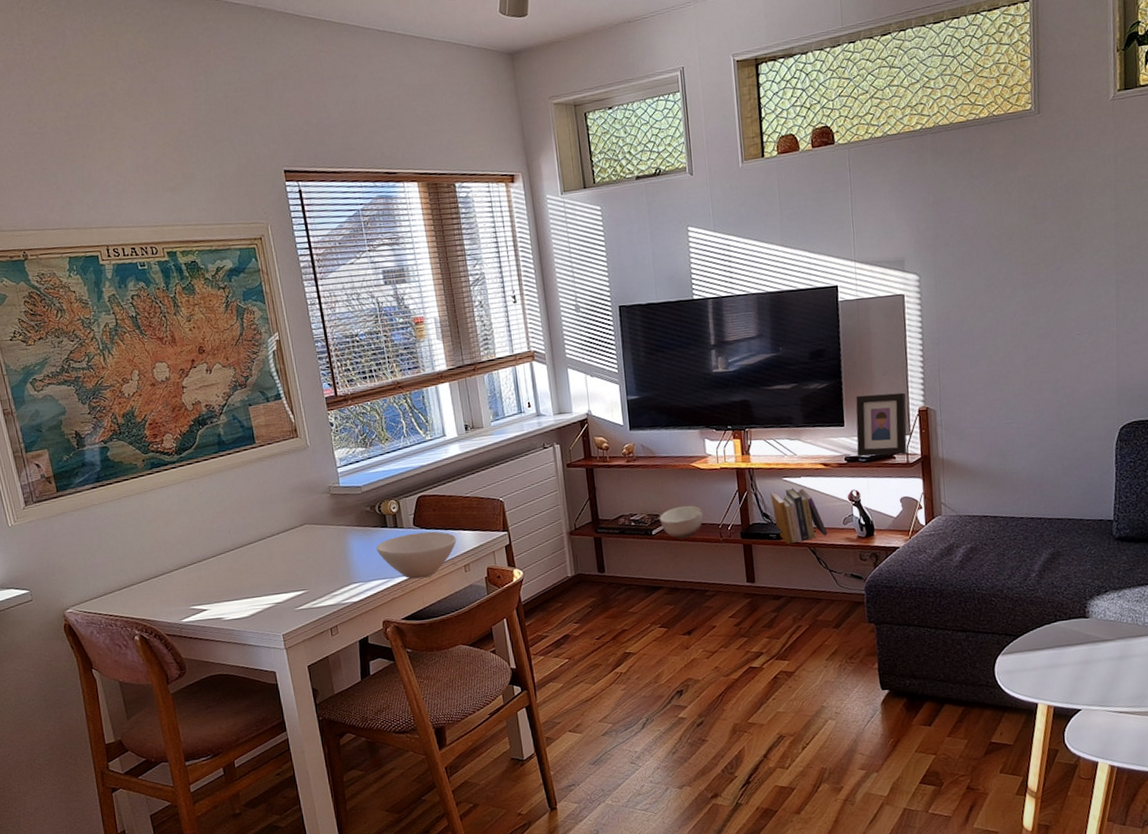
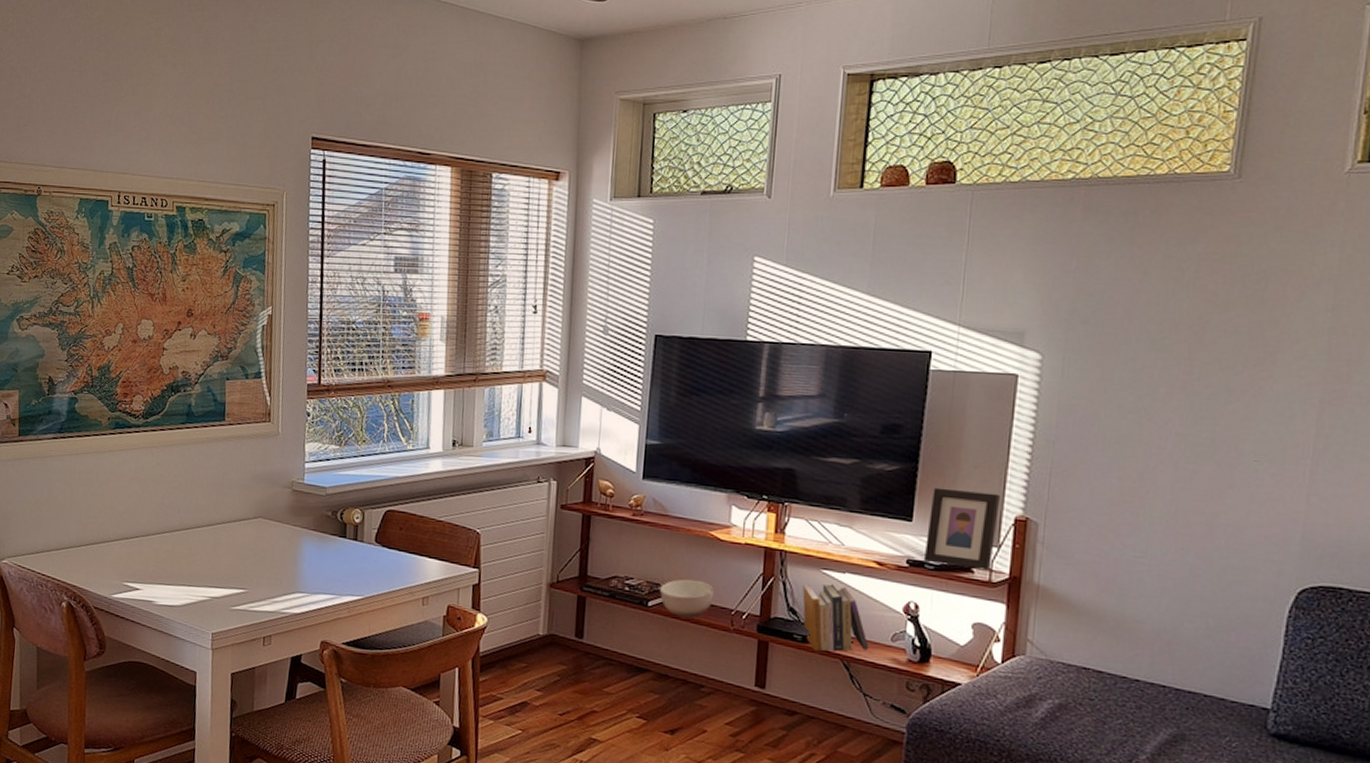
bowl: present [376,531,457,579] -> none [330,549,419,603]

